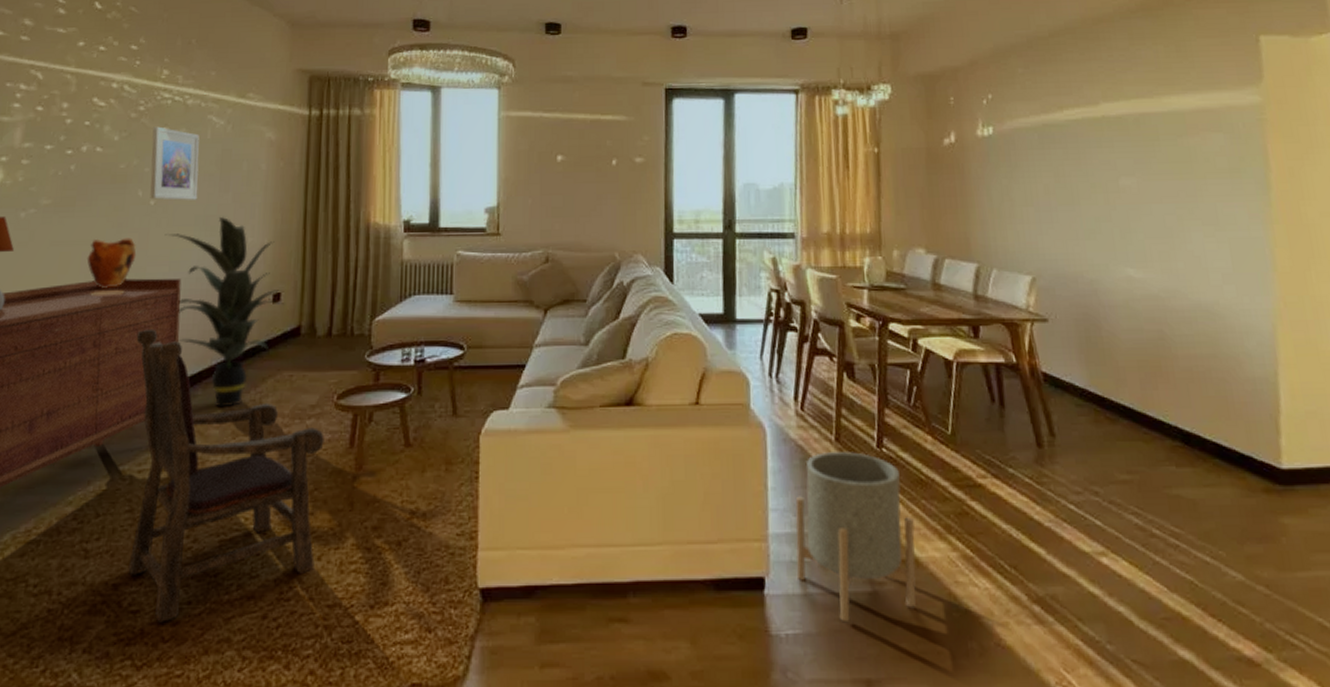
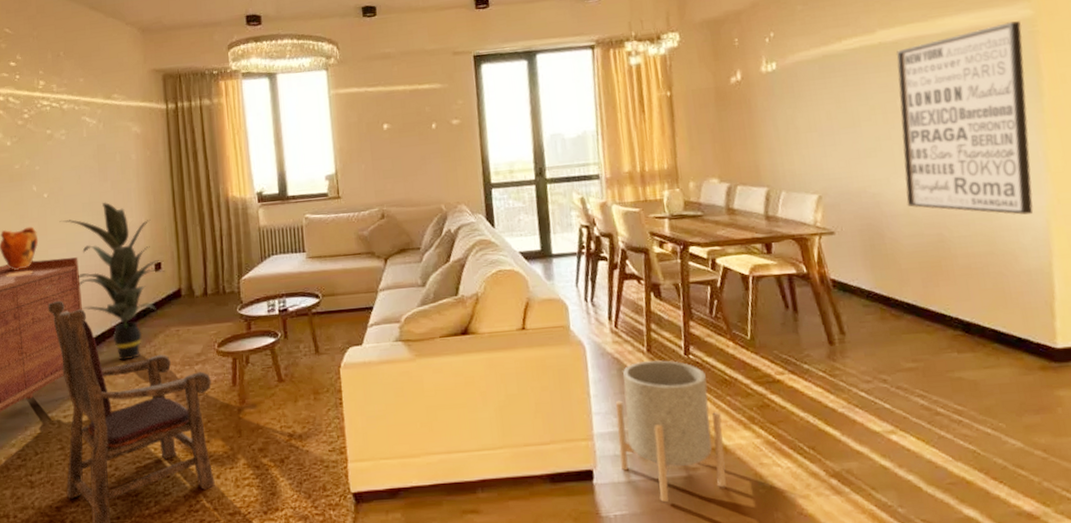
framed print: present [150,126,200,200] -> none [38,130,82,193]
wall art: none [1119,107,1259,316] -> present [896,21,1034,215]

